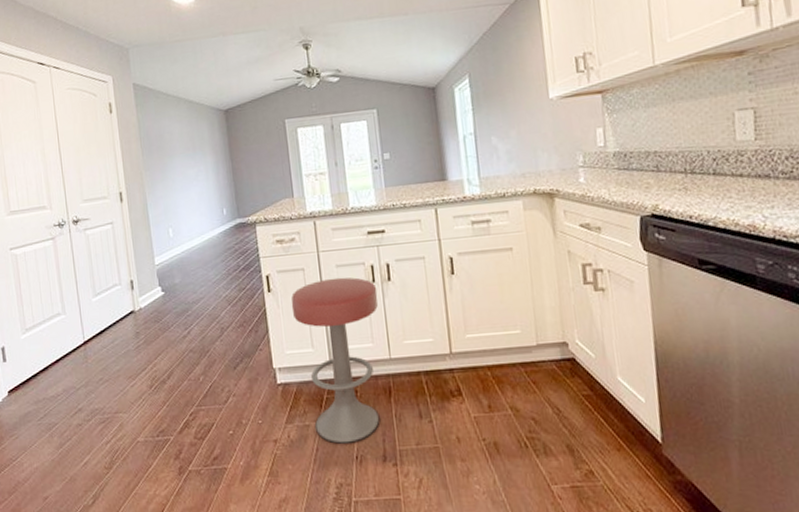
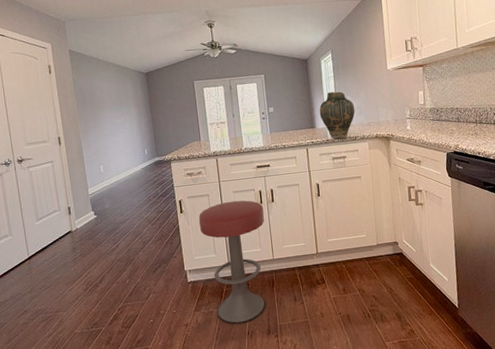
vase: none [452,130,504,195] -> present [319,91,355,139]

